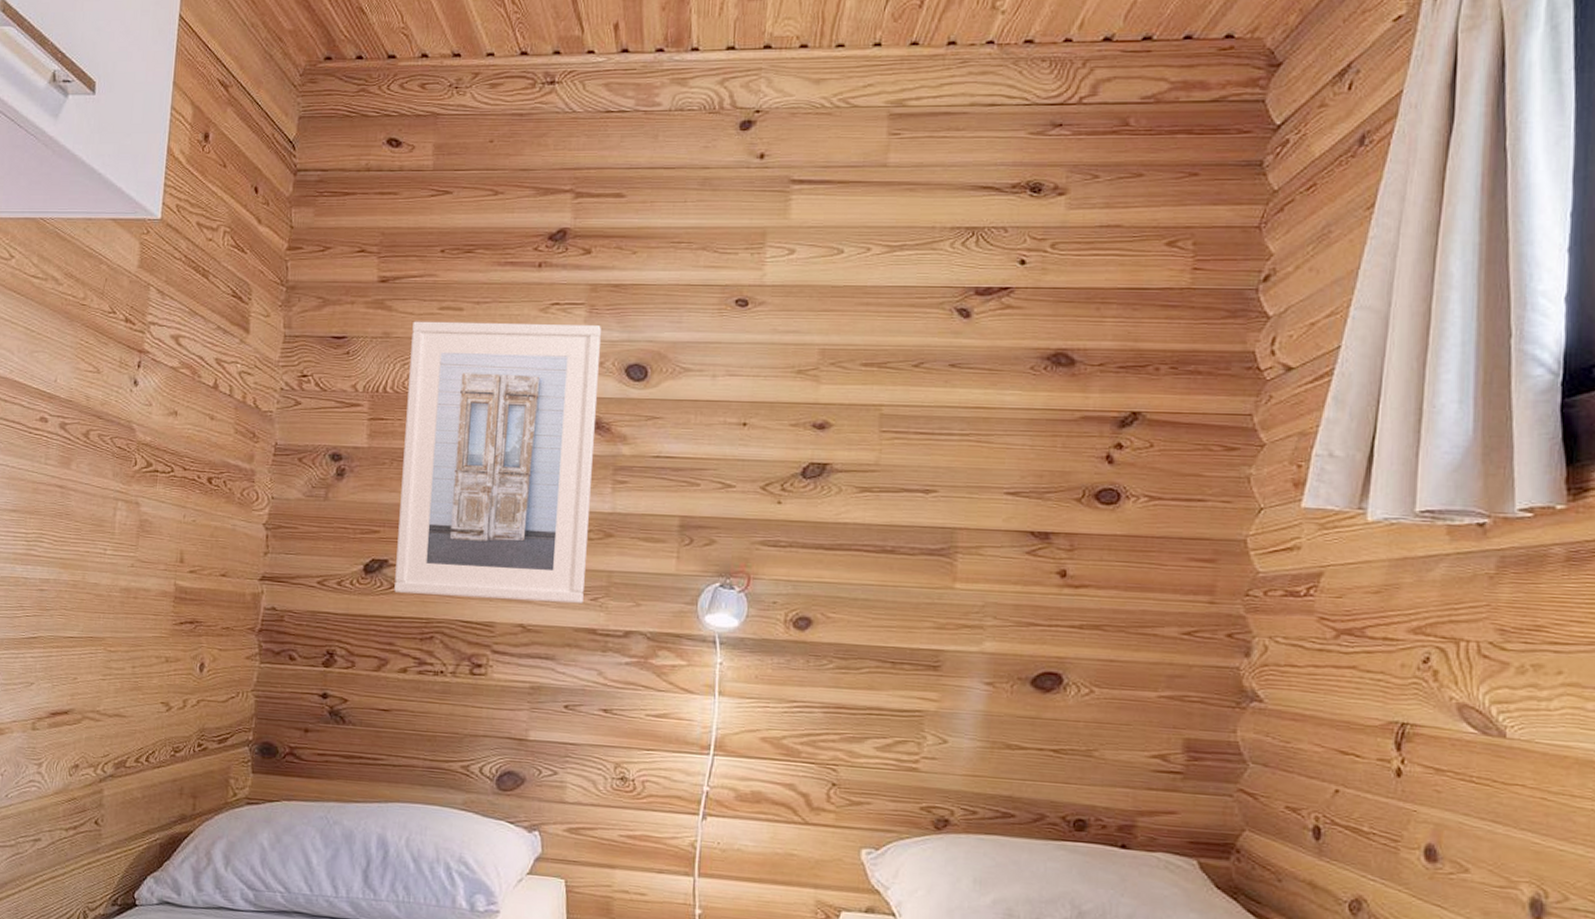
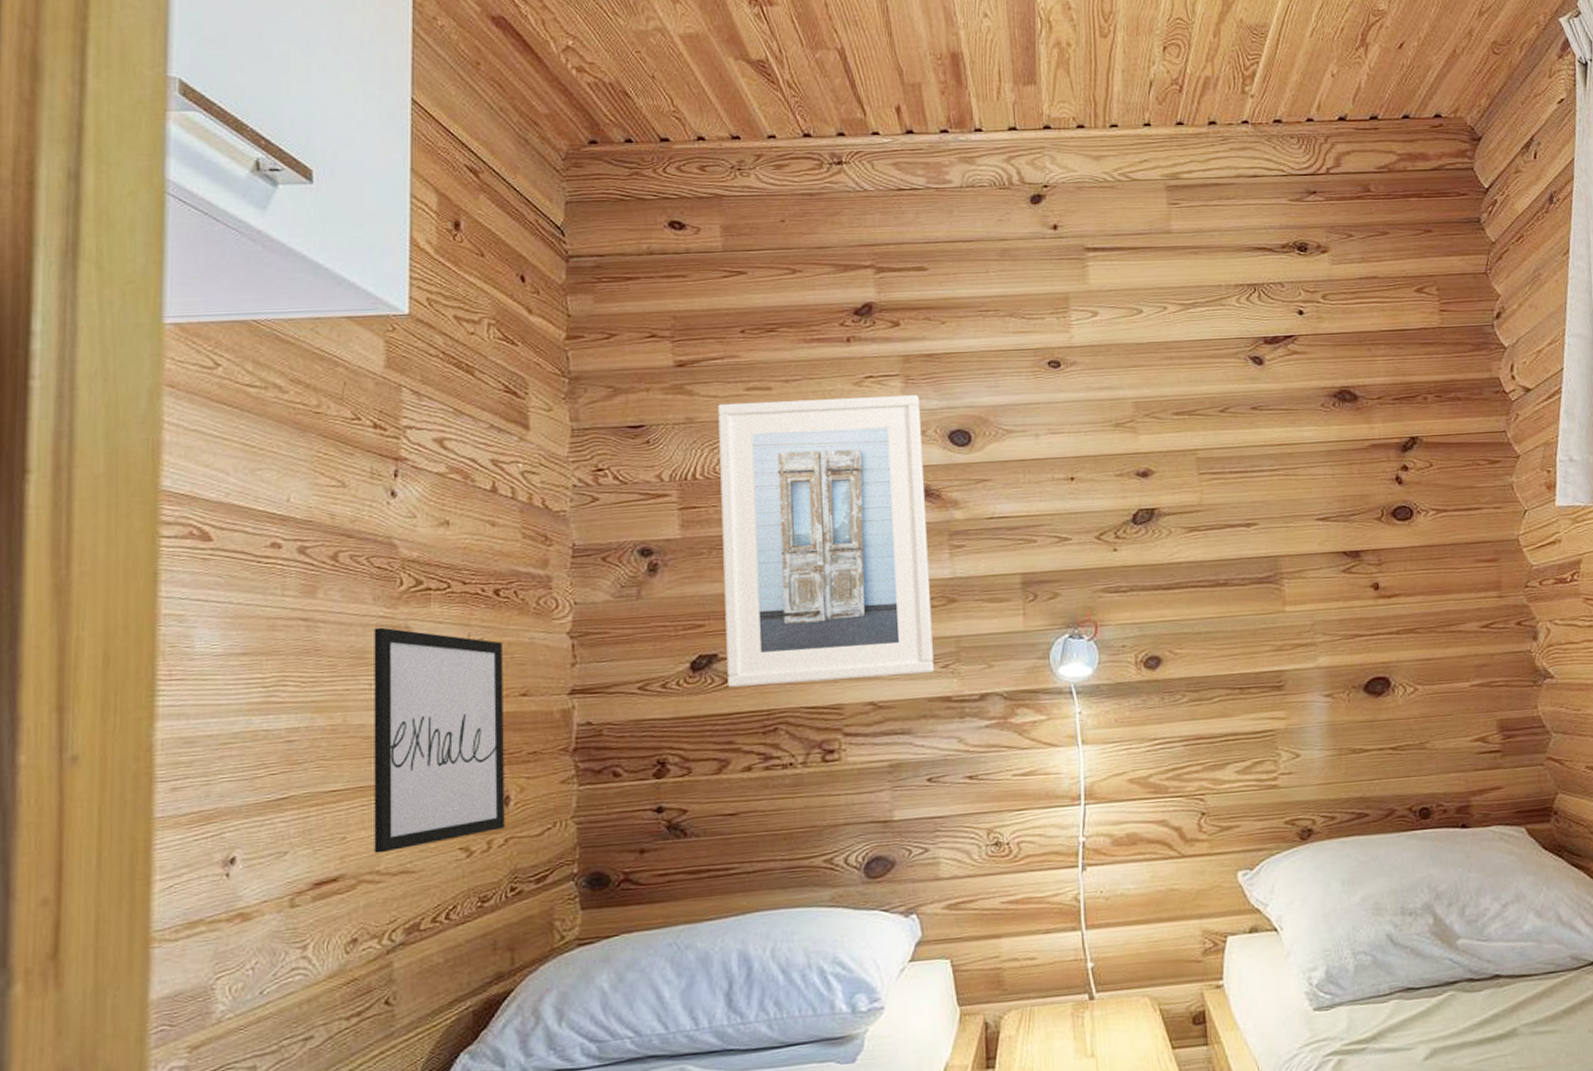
wall art: none [97,500,210,697] -> present [374,627,505,854]

